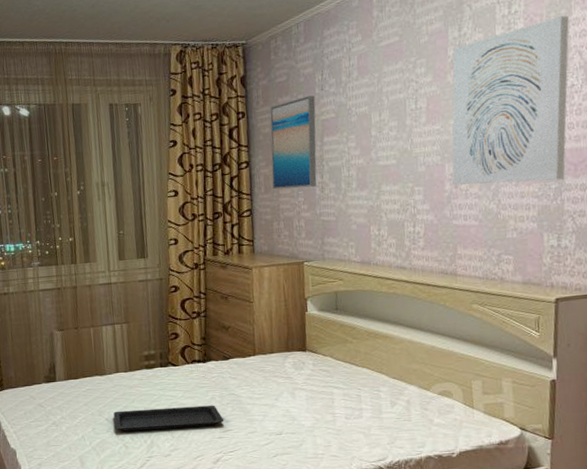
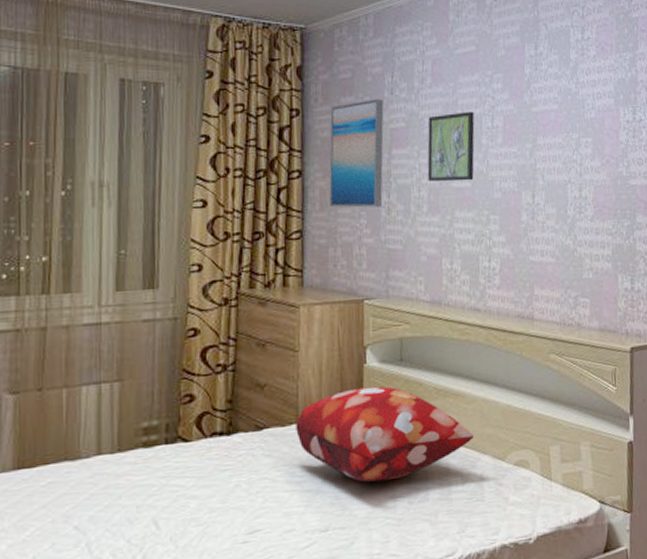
serving tray: present [113,405,224,432] -> none [87,495,252,545]
decorative pillow: none [253,329,402,402] -> present [296,386,475,483]
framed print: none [355,96,399,162] -> present [427,111,475,182]
wall art: present [452,15,569,185] -> none [528,49,636,218]

